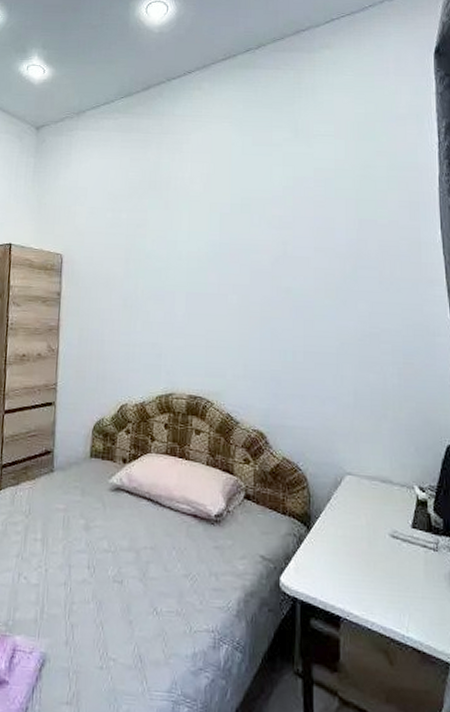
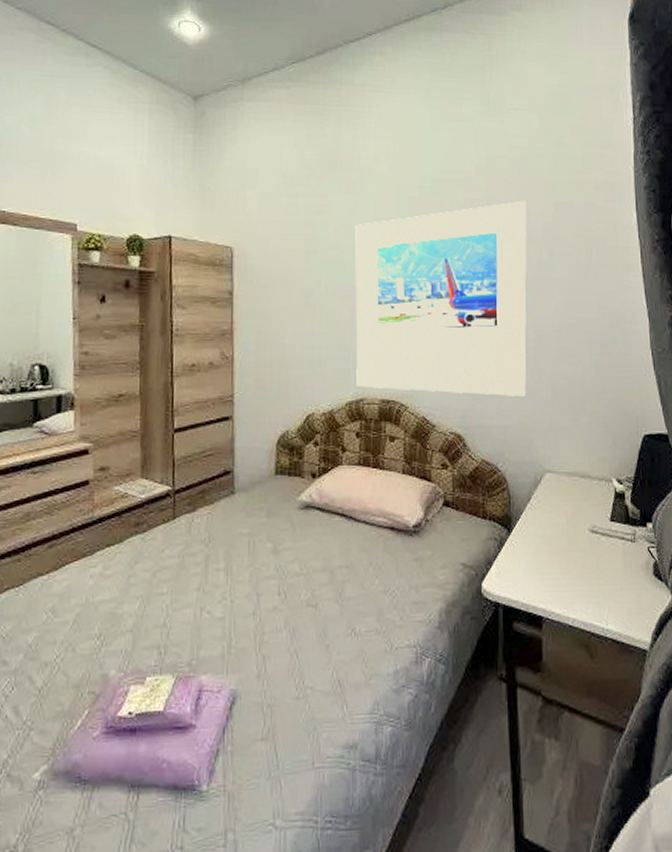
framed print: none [166,217,331,400] -> present [355,200,528,396]

